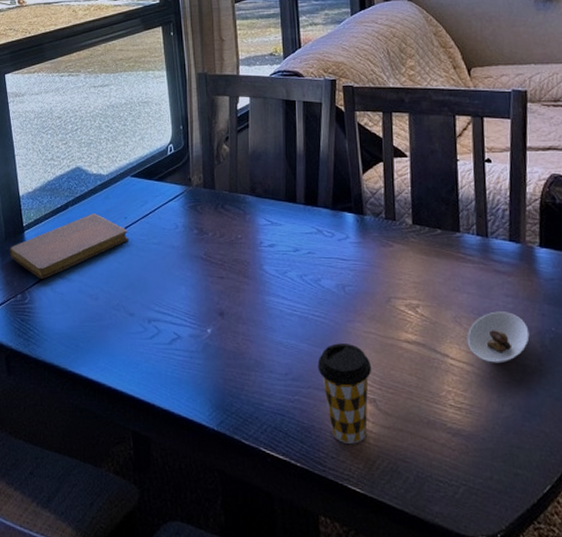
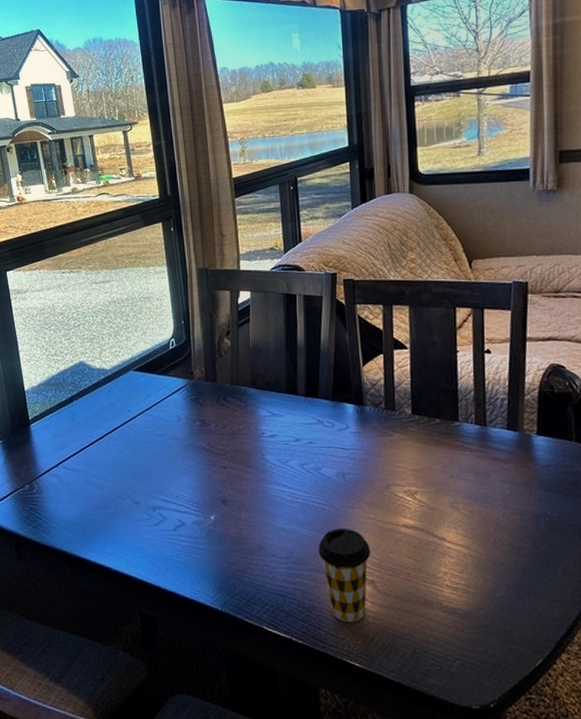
notebook: present [8,213,129,279] -> none [15,407,133,470]
saucer: present [467,311,530,364] -> none [464,497,525,546]

